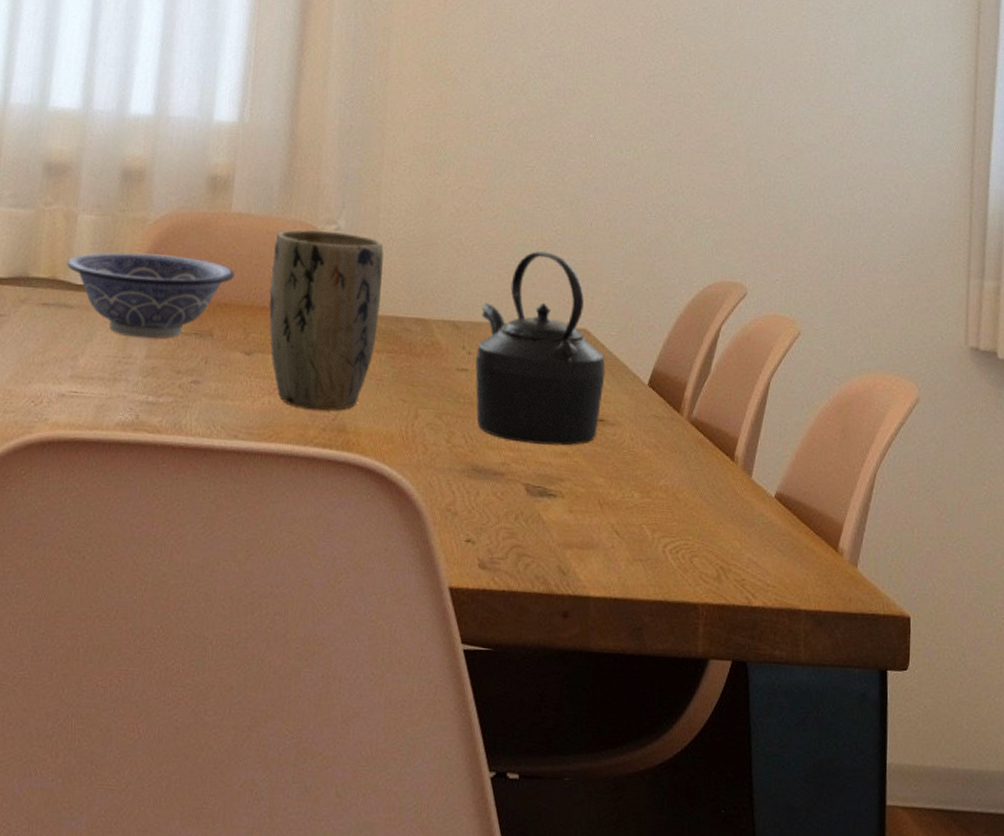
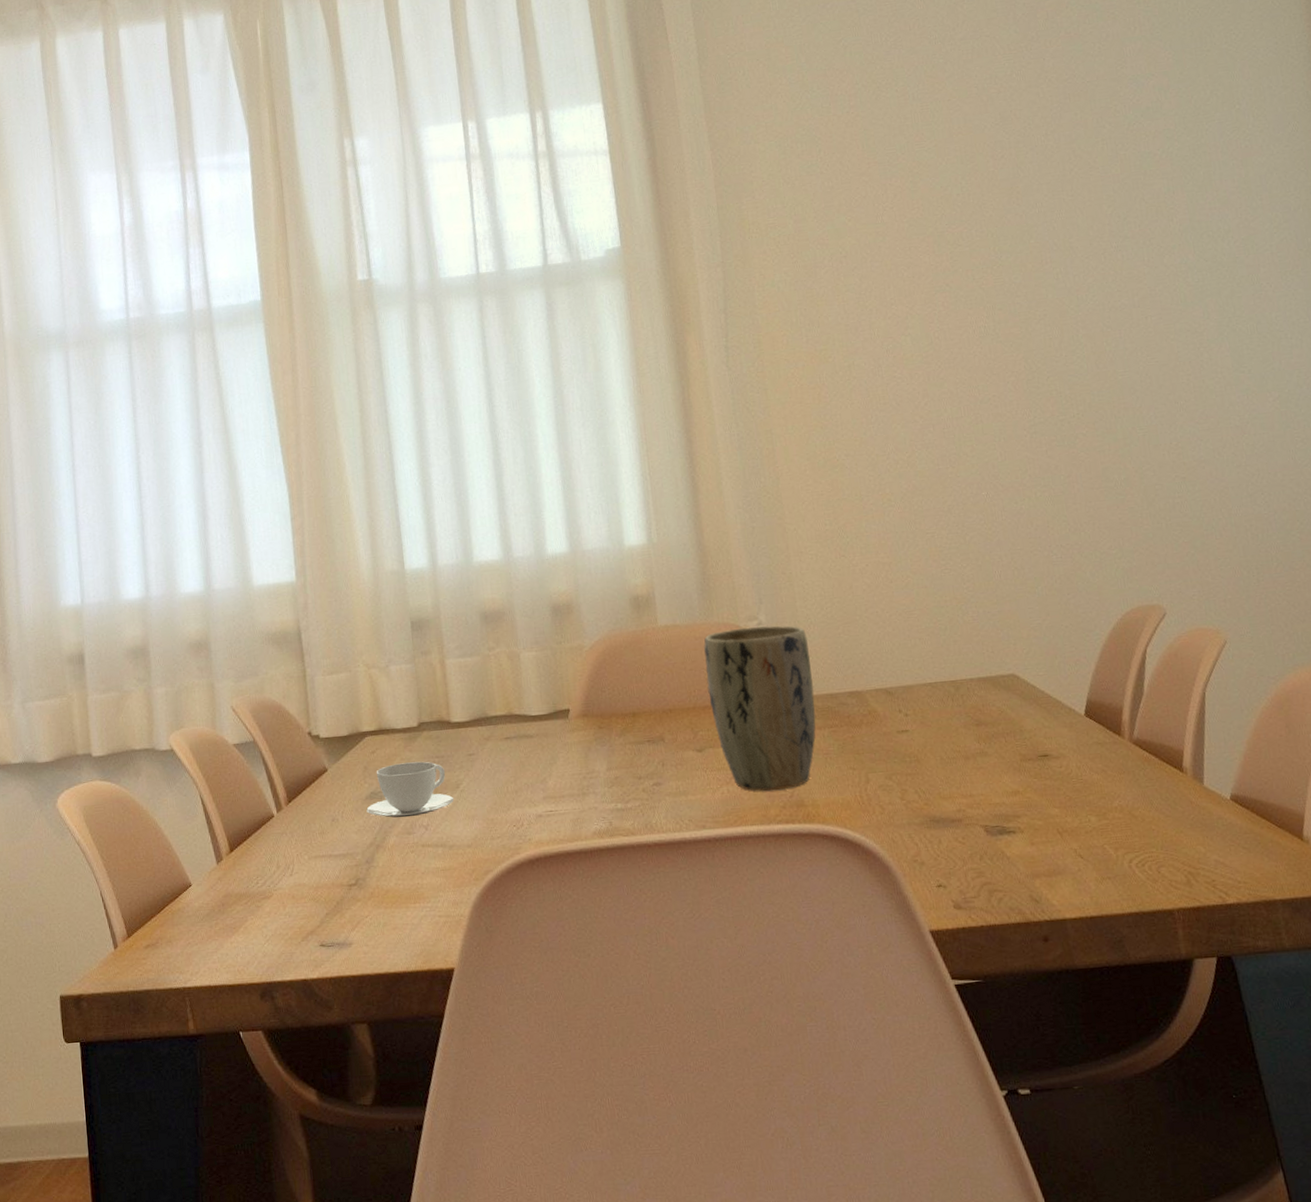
decorative bowl: present [67,252,235,339] -> none [519,673,673,754]
kettle: present [475,251,606,446] -> none [910,609,1044,789]

